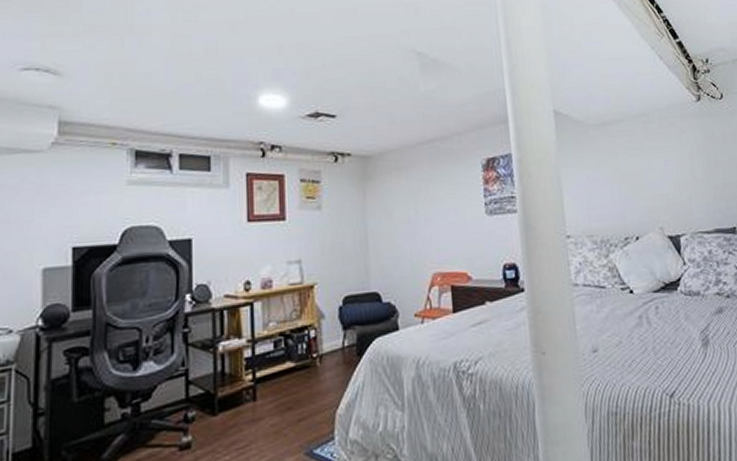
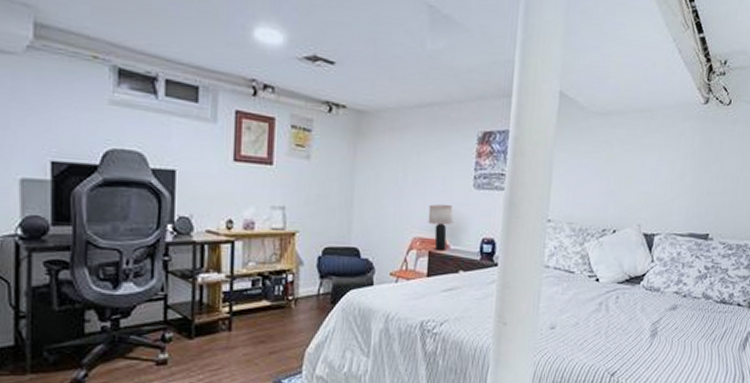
table lamp: none [444,235,472,283] -> present [428,204,454,250]

